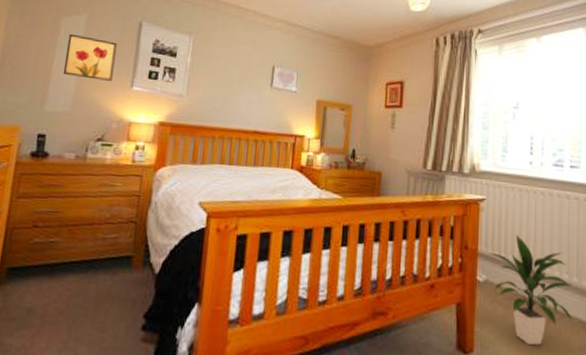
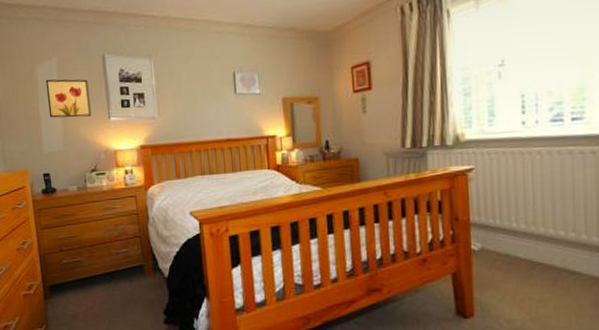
indoor plant: present [487,234,571,345] -> none [480,199,581,304]

